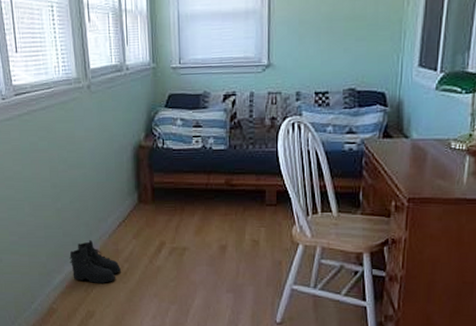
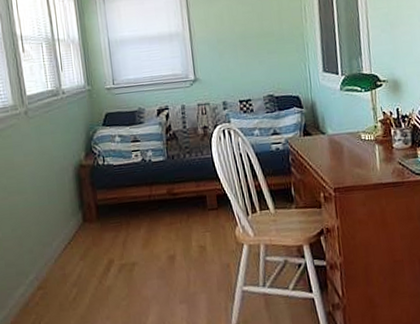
boots: present [69,240,121,284] -> none [13,268,69,315]

